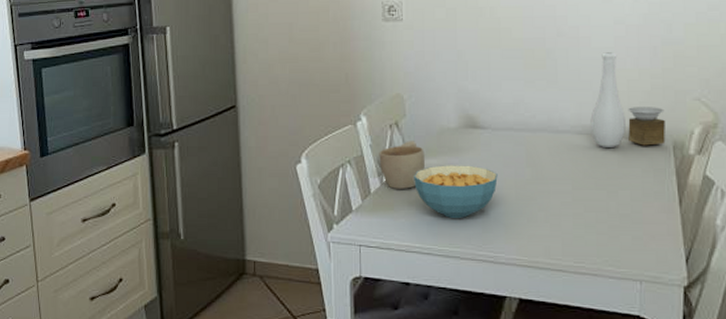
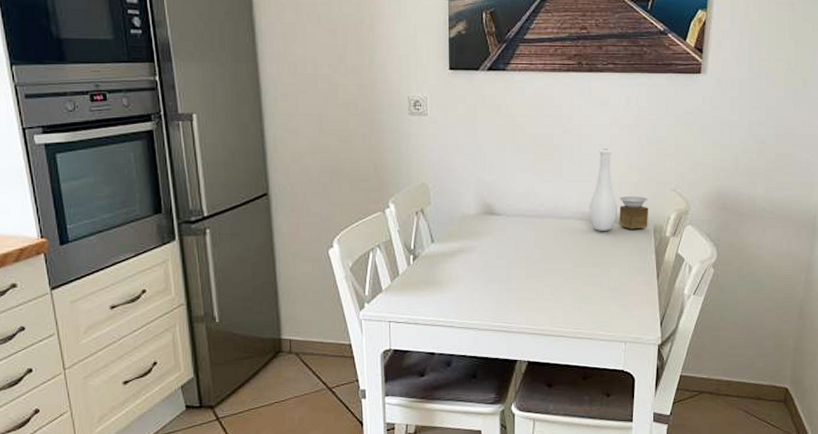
cup: present [379,141,425,189] -> none [406,226,448,270]
cereal bowl: present [414,165,498,219] -> none [438,247,511,296]

